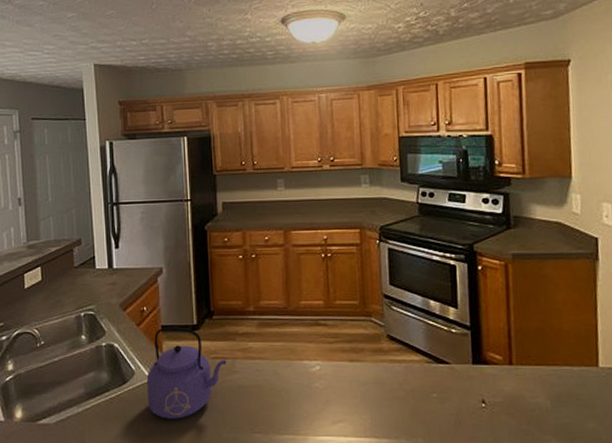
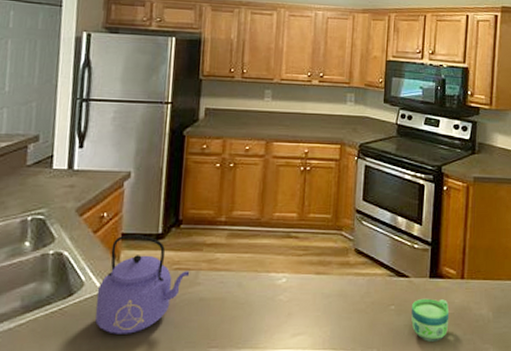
cup: none [455,385,501,433] -> present [411,298,450,343]

